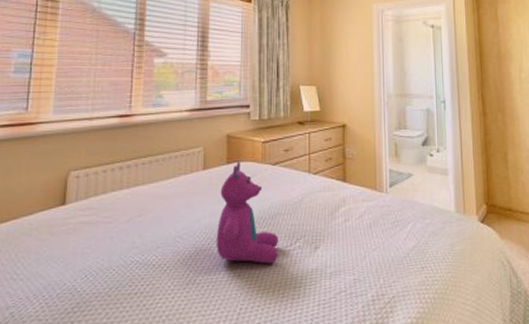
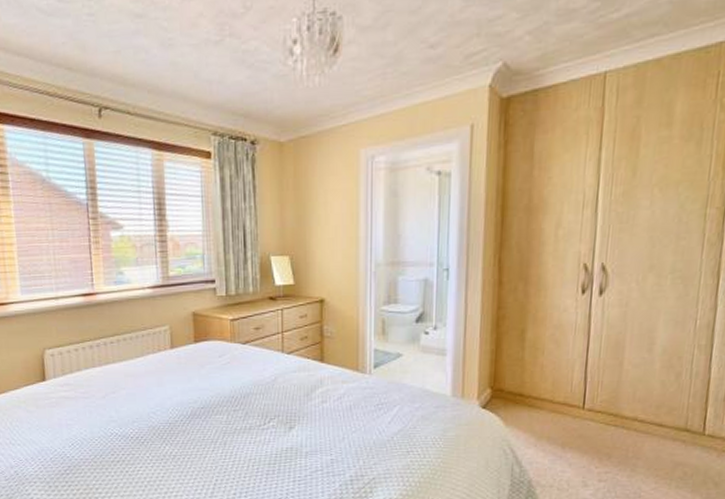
stuffed bear: present [216,161,279,264] -> none [188,340,252,441]

